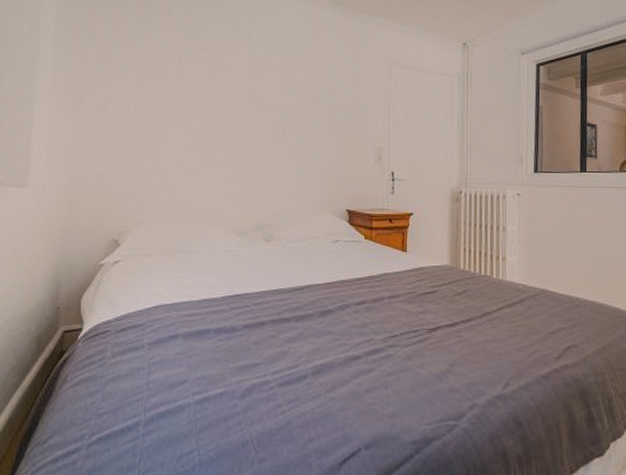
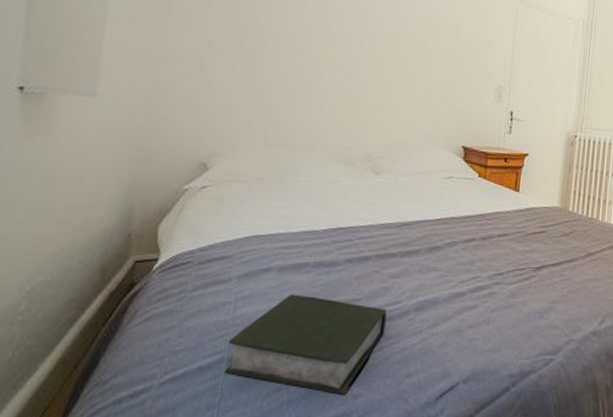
book: none [143,359,285,460] -> present [225,294,387,396]

